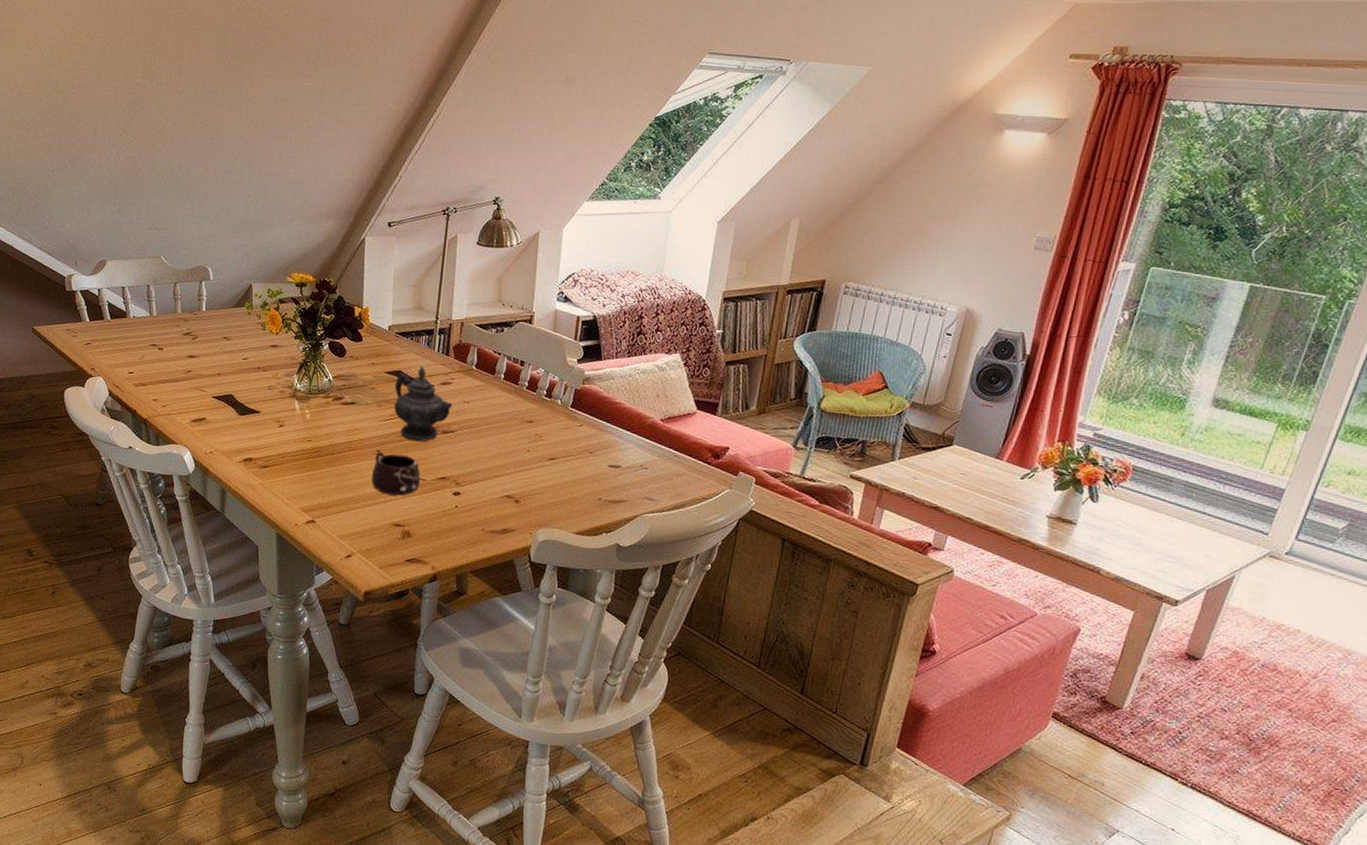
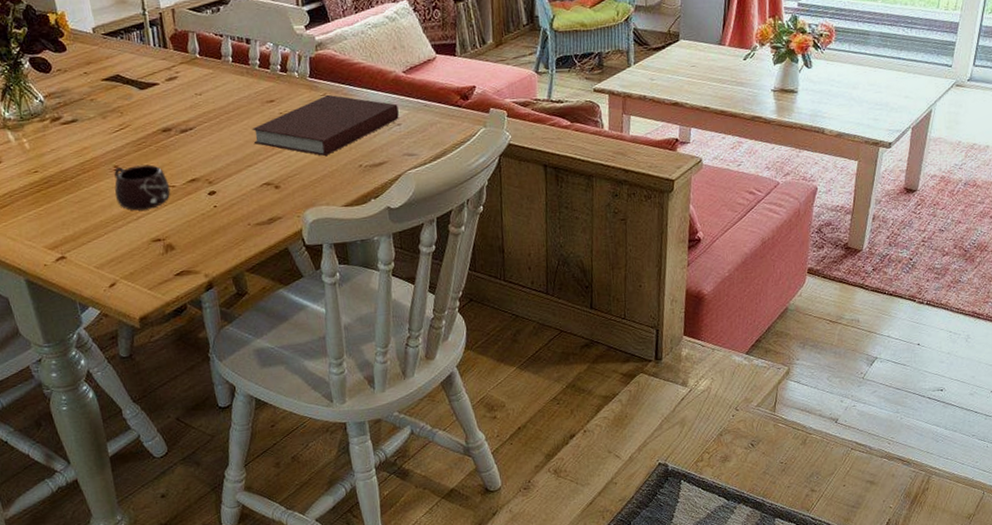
teapot: present [394,366,453,442] -> none [115,65,185,148]
notebook: none [505,426,649,483] -> present [252,94,399,156]

